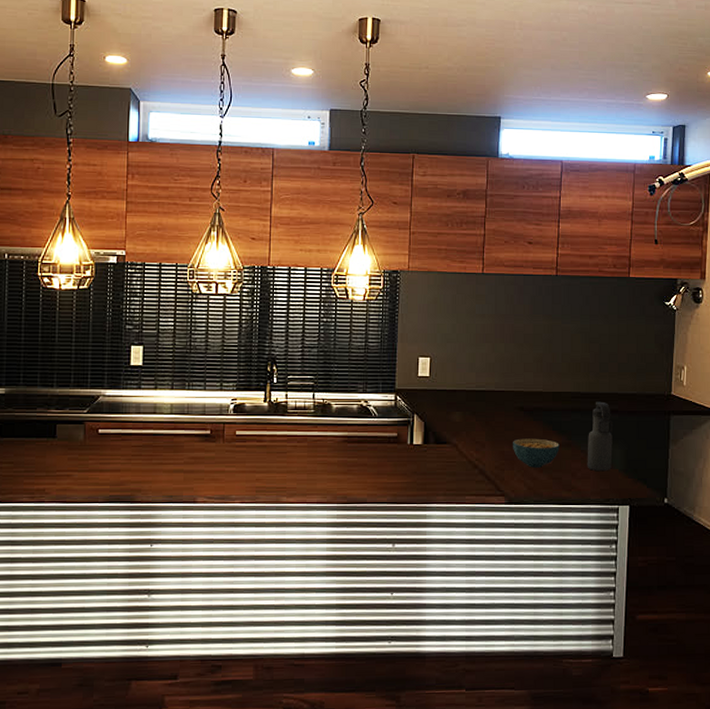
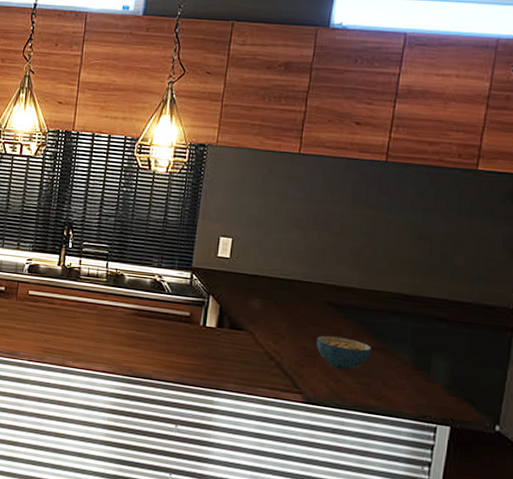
water bottle: present [587,401,614,472] -> none [402,306,440,385]

